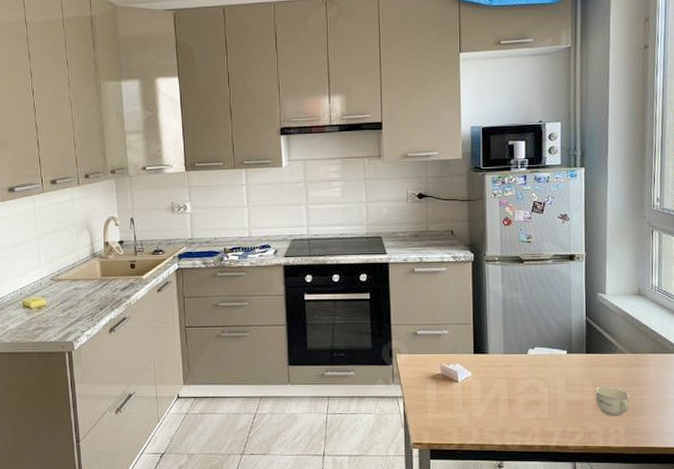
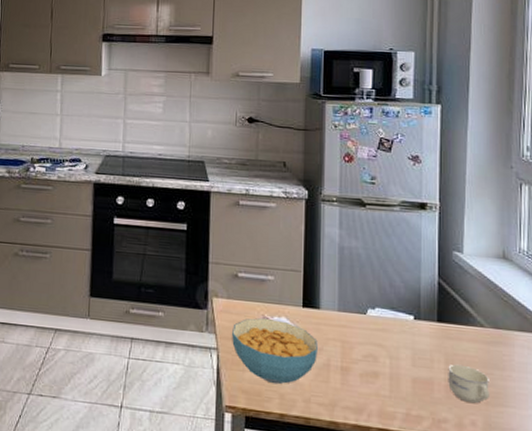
cereal bowl: none [415,366,488,420] -> present [232,317,318,385]

